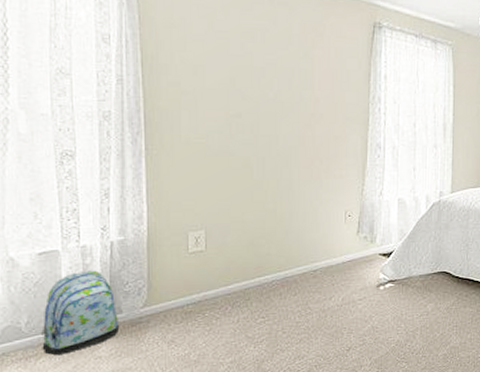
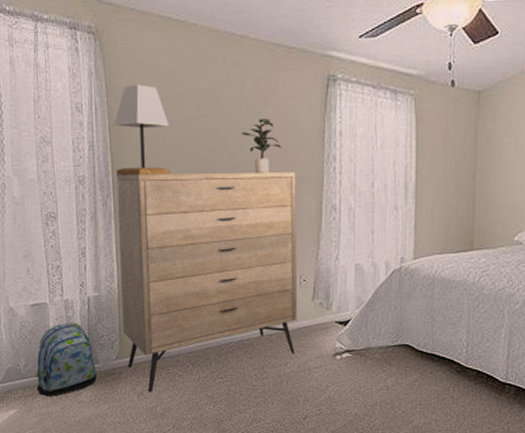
lamp: none [147,18,211,112] -> present [114,84,171,175]
dresser: none [148,110,343,339] -> present [116,171,298,393]
potted plant: none [289,60,329,113] -> present [242,119,282,174]

